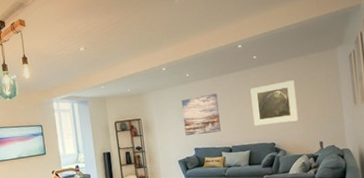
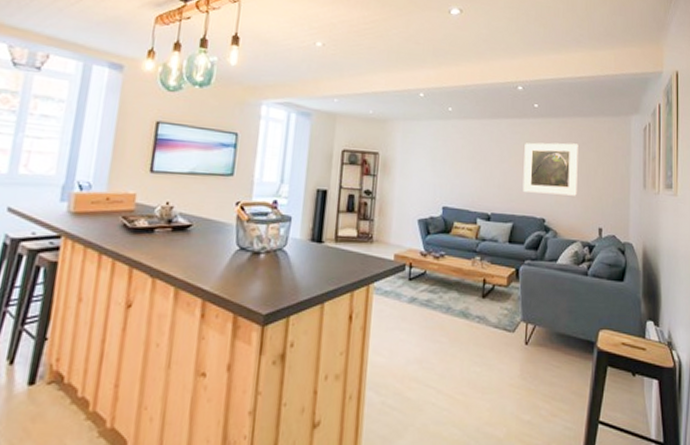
wall art: present [181,93,221,135] -> none [434,139,483,191]

